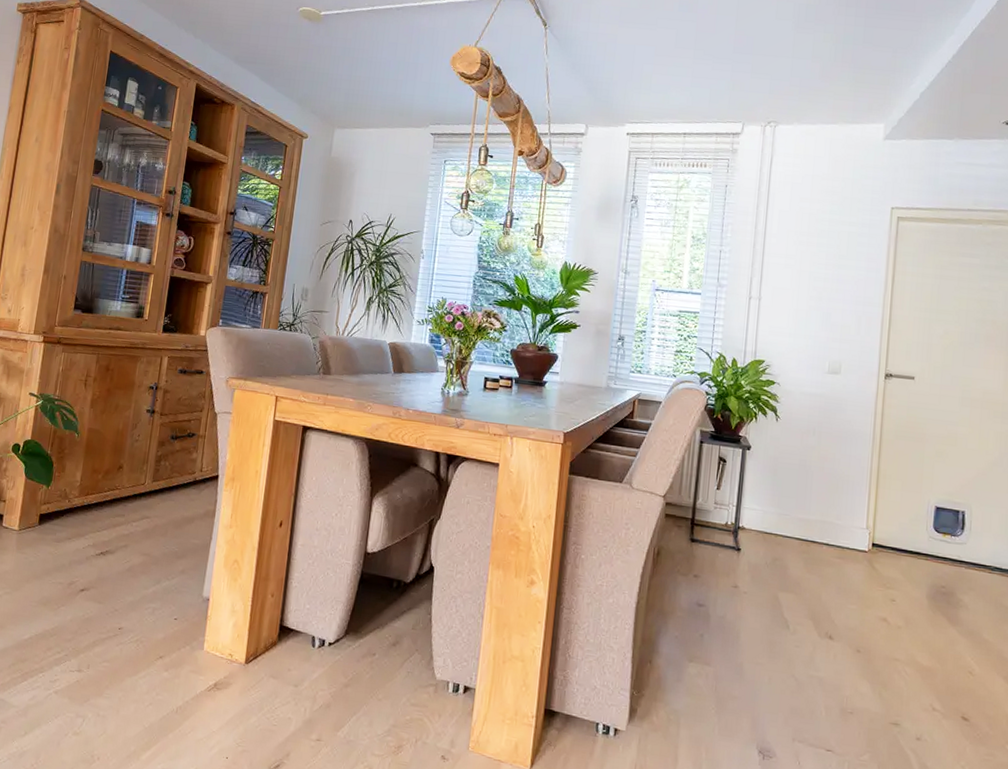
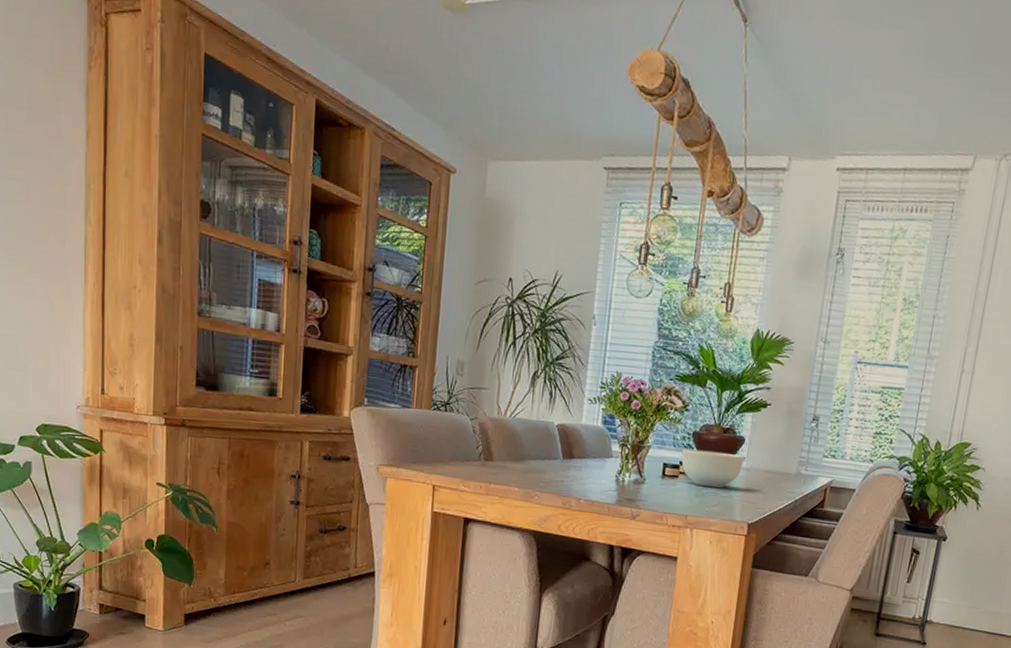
bowl: none [501,364,559,400] -> present [681,449,745,488]

